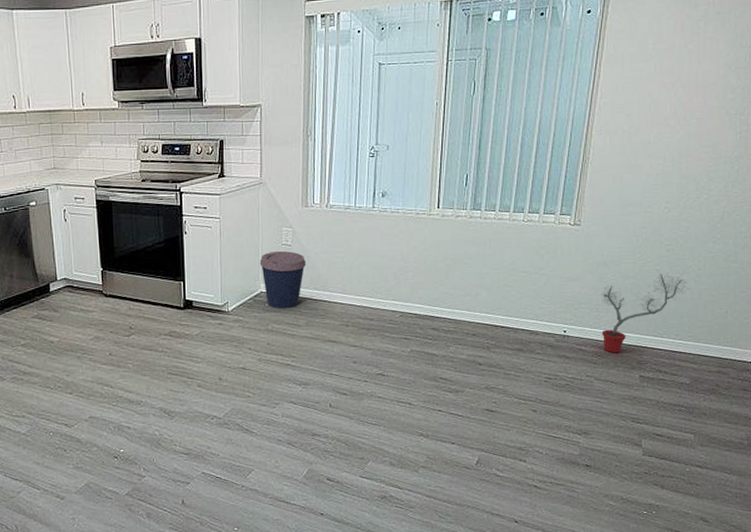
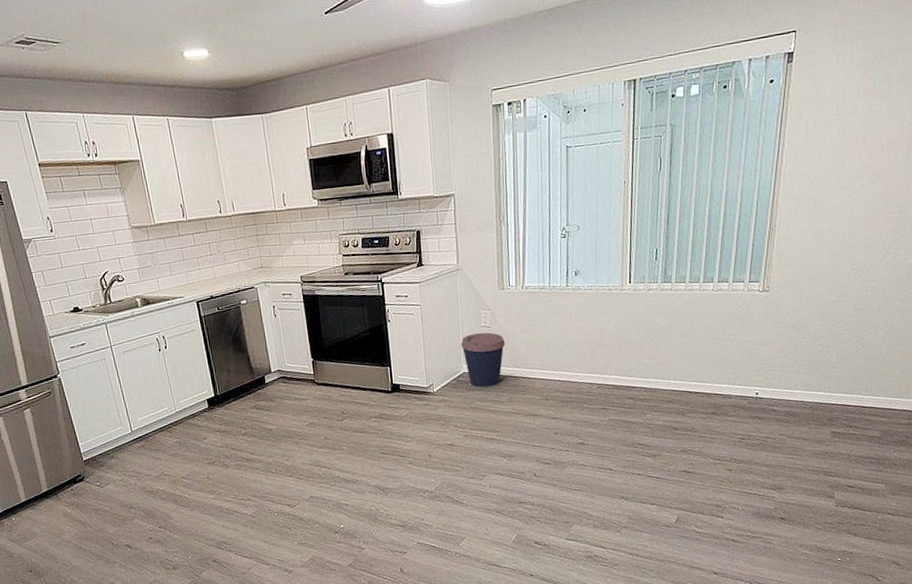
potted tree: present [601,271,690,354] -> none [791,329,879,412]

